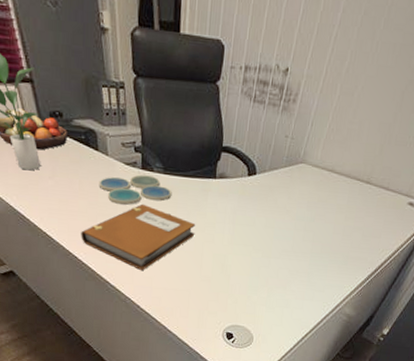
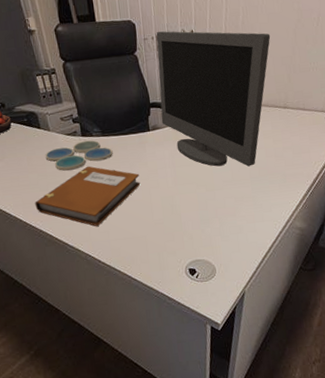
monitor: none [230,61,375,240] -> present [156,31,271,167]

